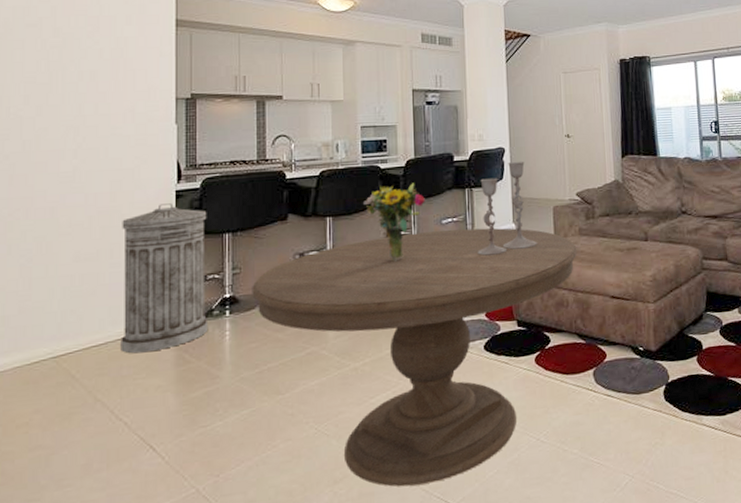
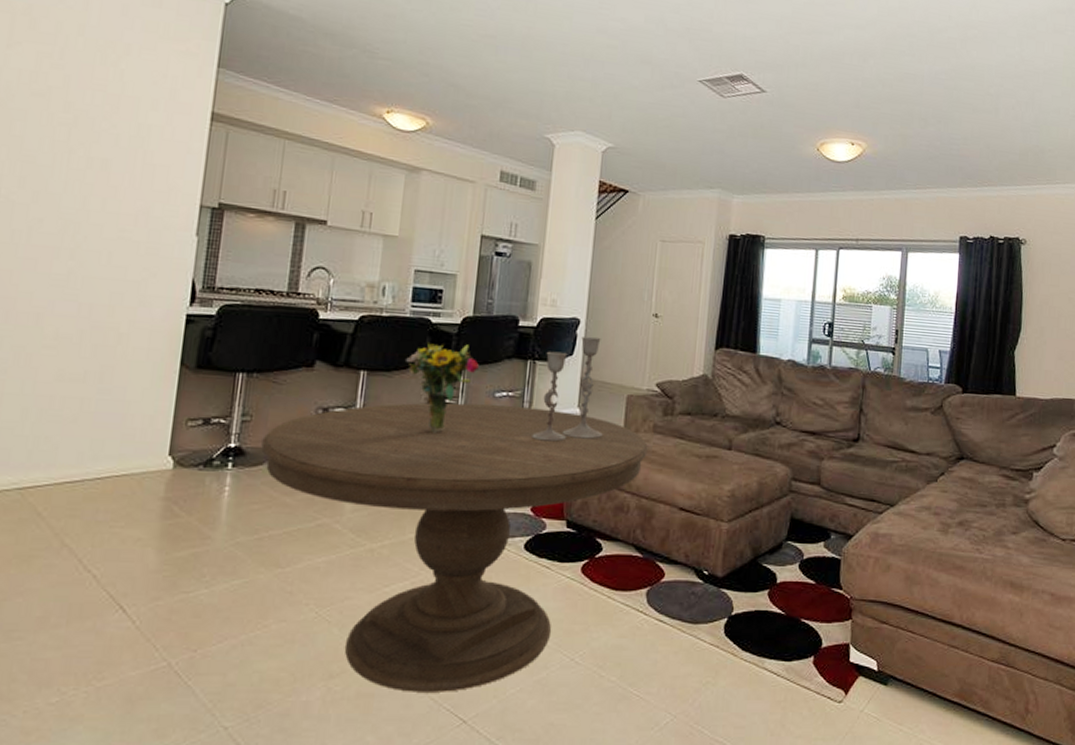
trash can: present [120,203,209,354] -> none [99,327,220,498]

